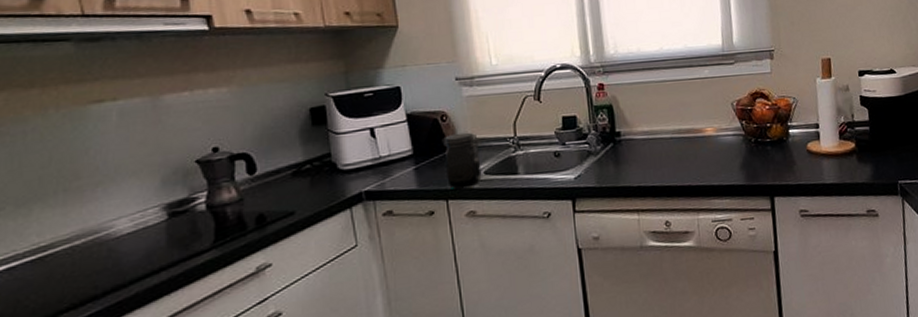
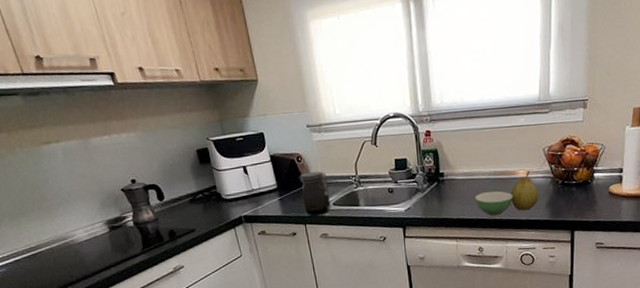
bowl: none [657,151,702,185] -> present [474,190,513,218]
fruit: none [698,127,731,175] -> present [510,170,539,211]

